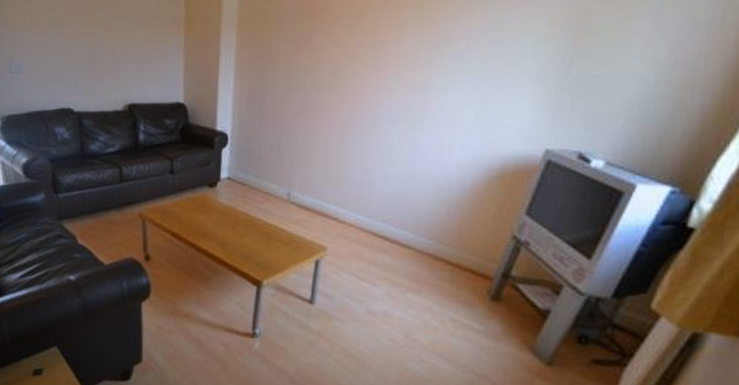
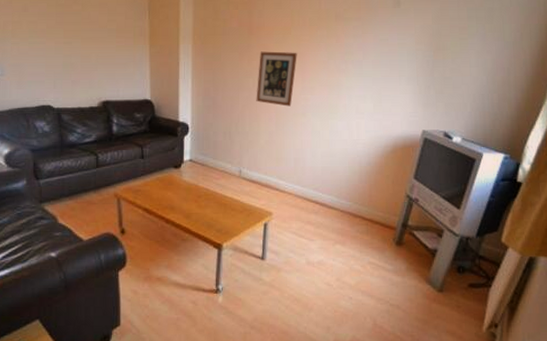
wall art: none [314,40,373,114] -> present [256,51,297,107]

